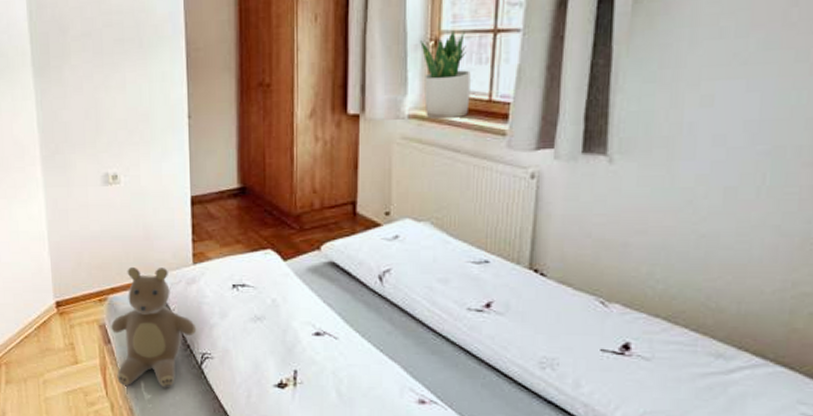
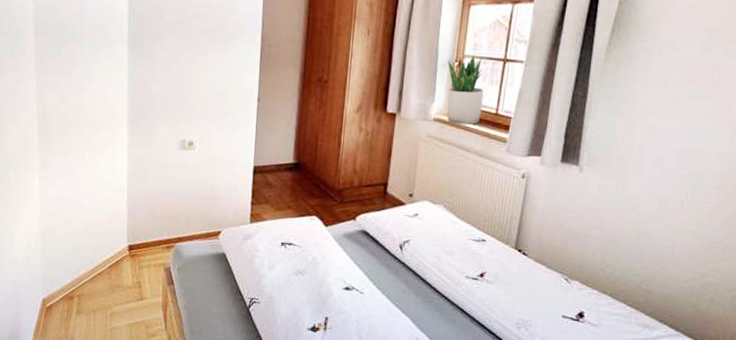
teddy bear: present [111,266,197,388] -> none [175,220,248,326]

